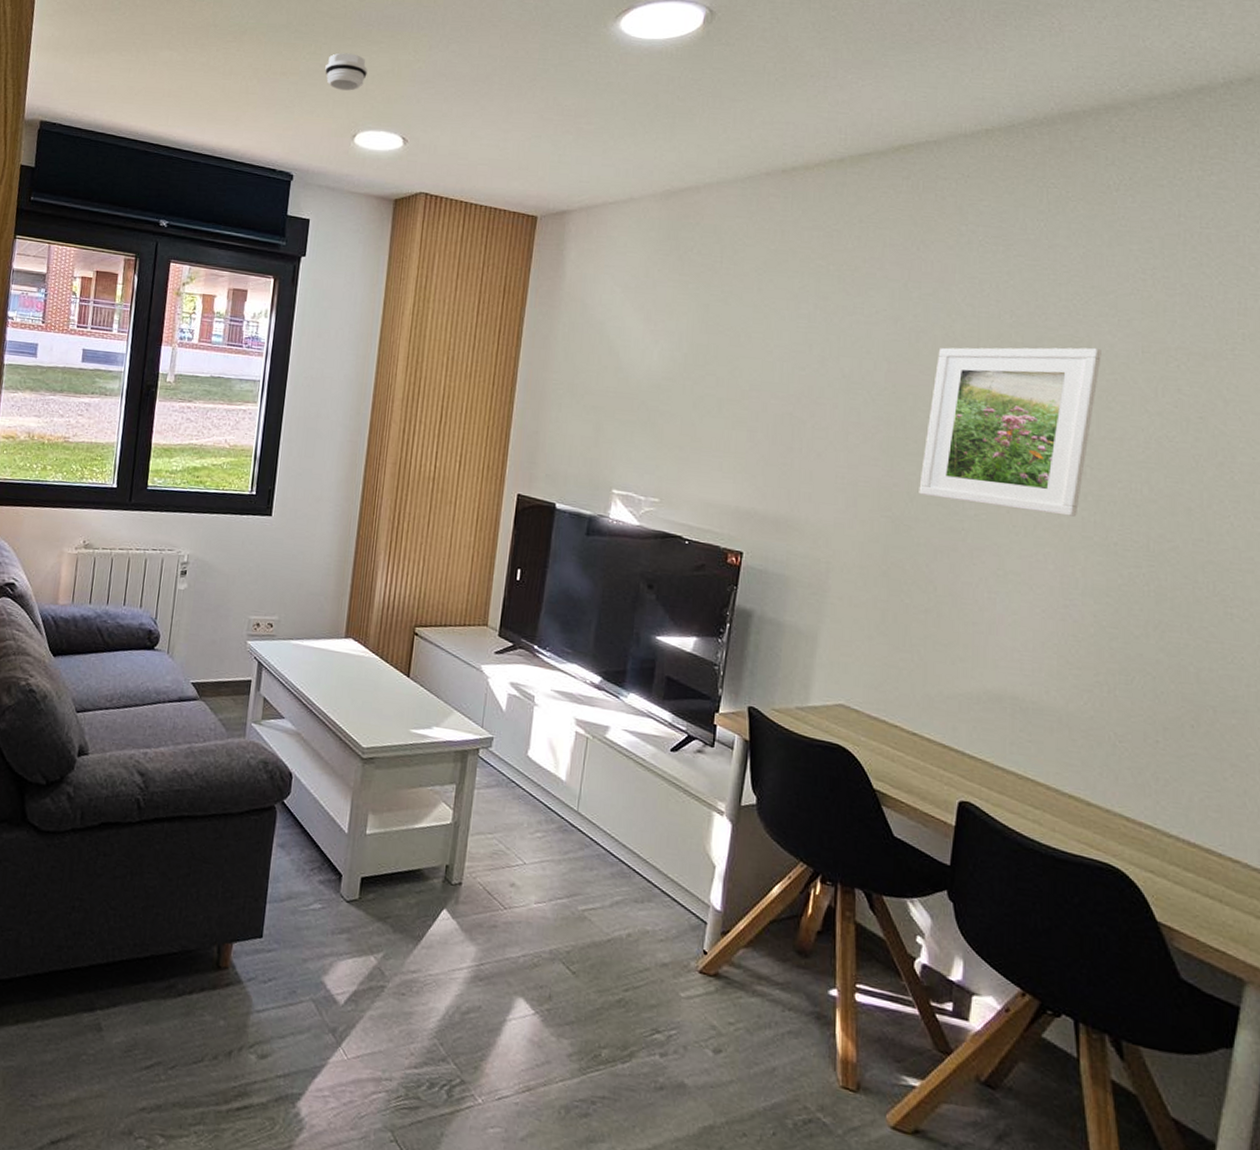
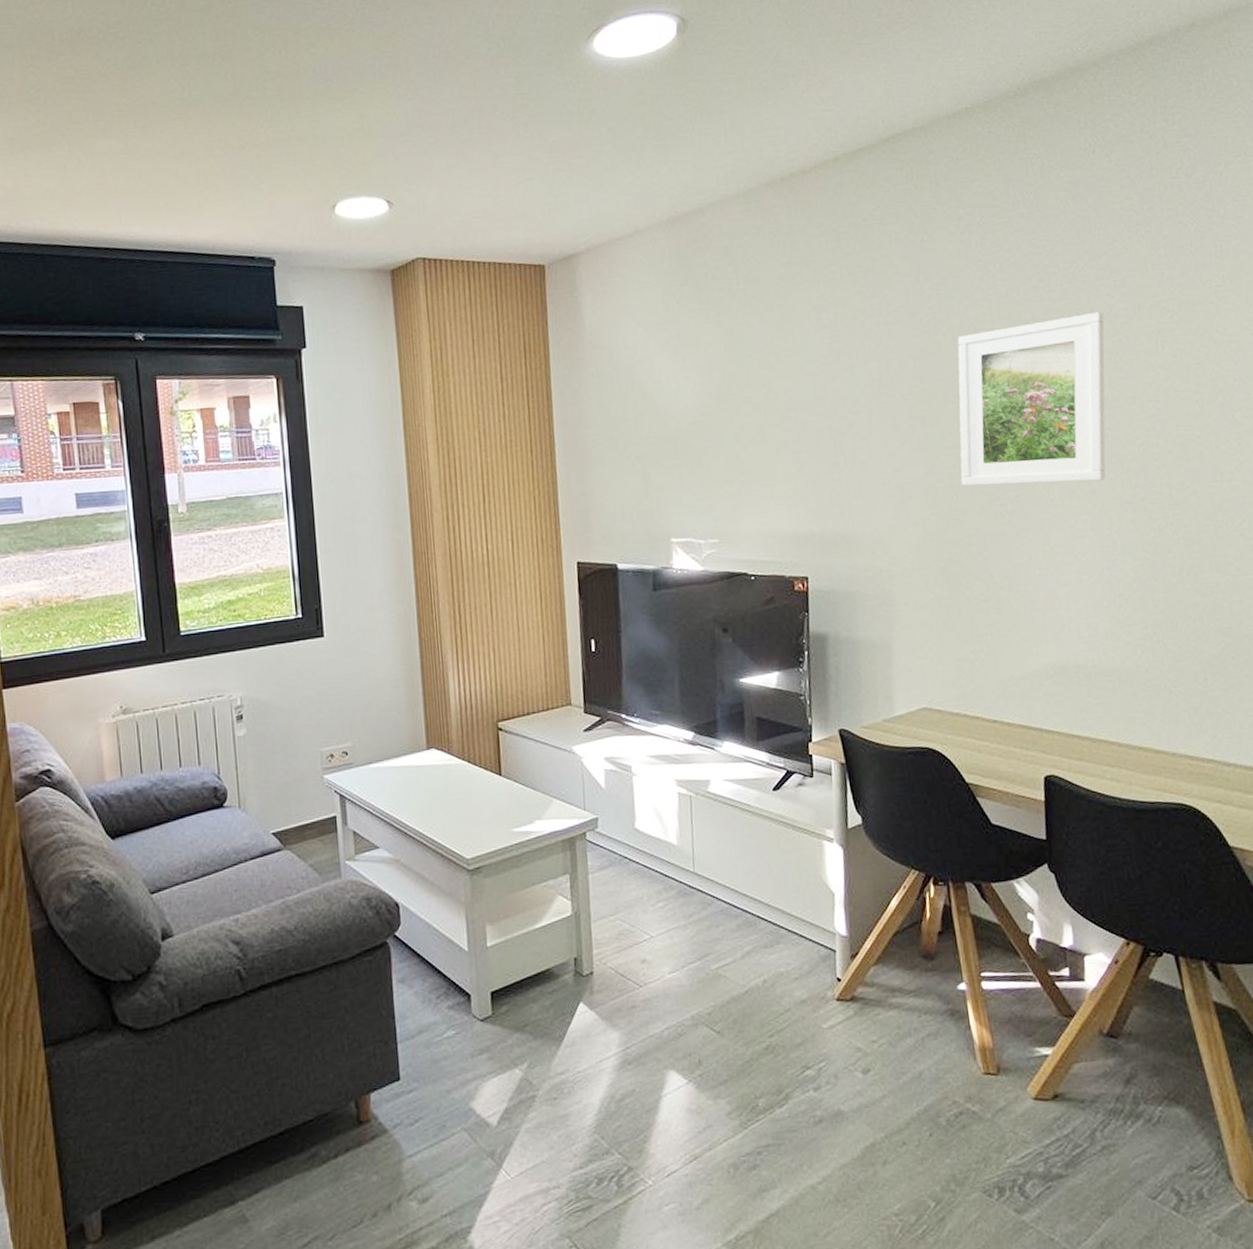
smoke detector: present [325,53,368,91] -> none [287,114,335,158]

